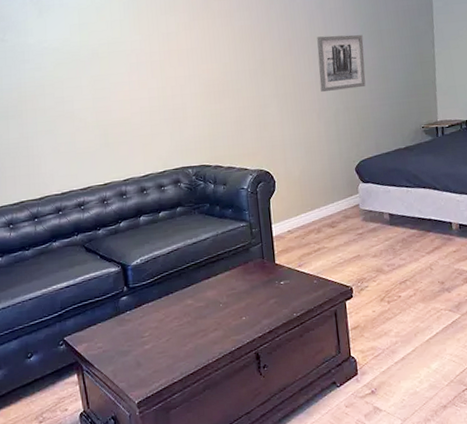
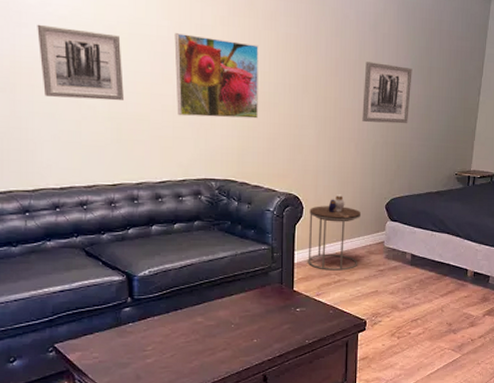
wall art: none [37,55,108,116] -> present [37,24,124,101]
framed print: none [145,41,224,115] -> present [174,33,259,119]
side table: none [281,164,336,240] -> present [308,194,360,271]

